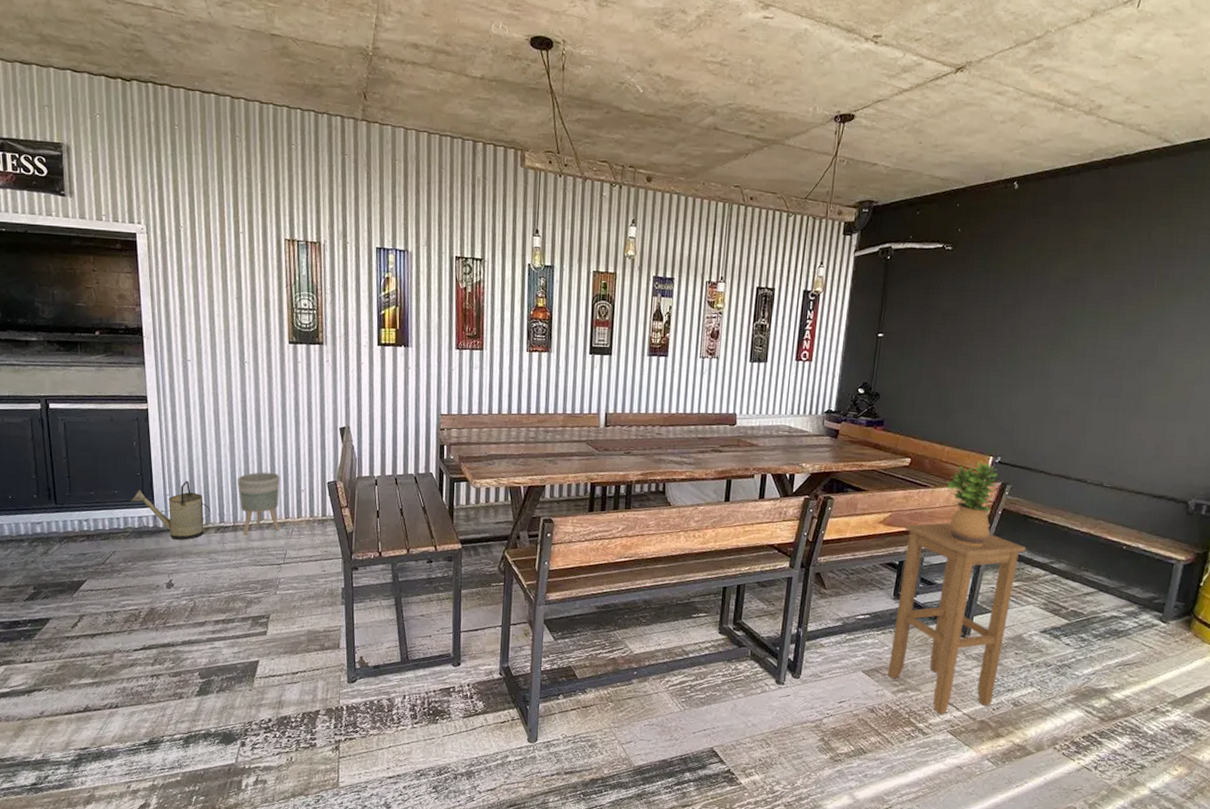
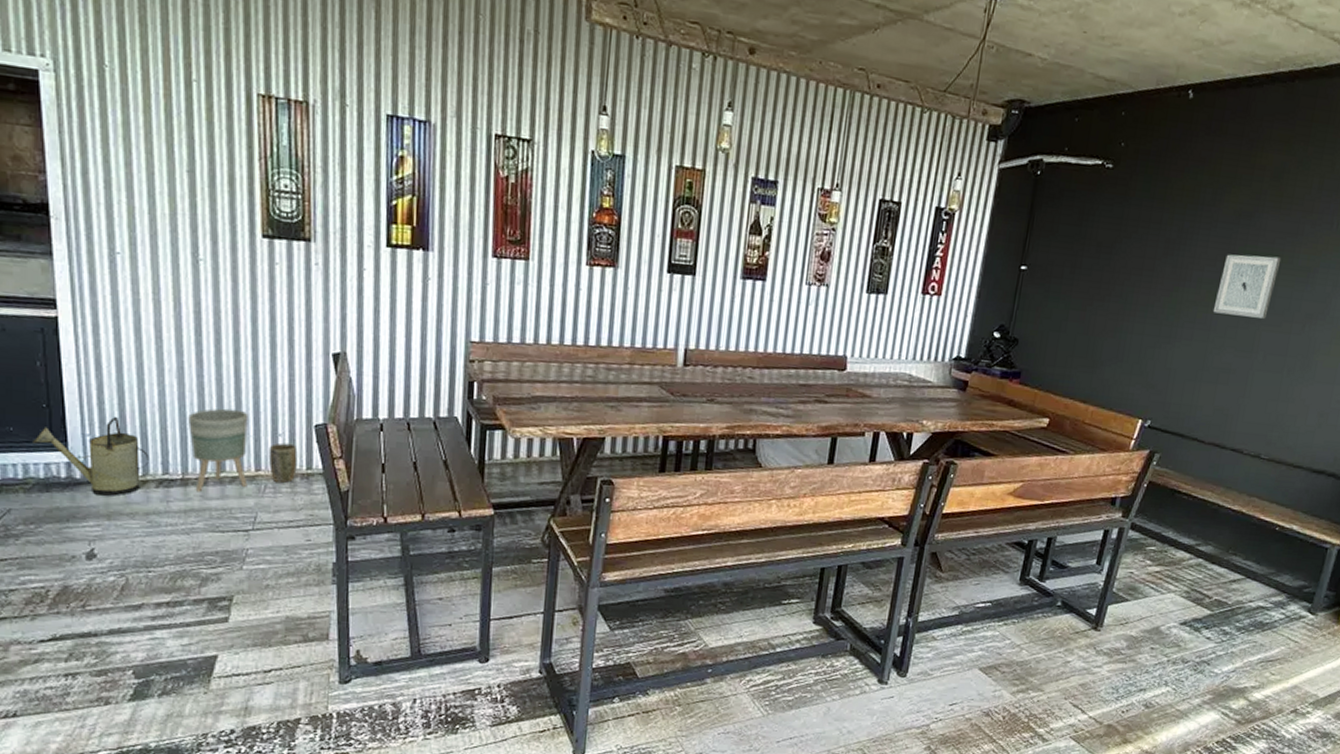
plant pot: none [294,496,315,528] -> present [268,442,298,484]
stool: present [887,523,1027,714] -> none [1007,496,1172,718]
potted plant: present [946,462,998,547] -> none [1086,425,1146,526]
wall art: none [1049,314,1109,367] -> present [1213,254,1282,319]

